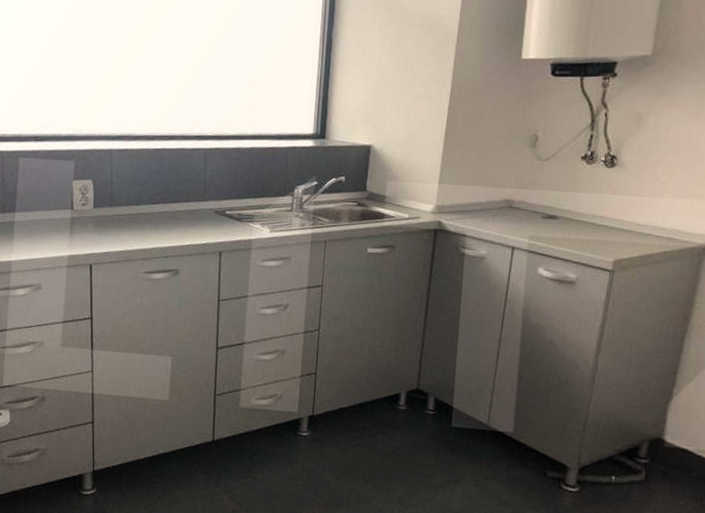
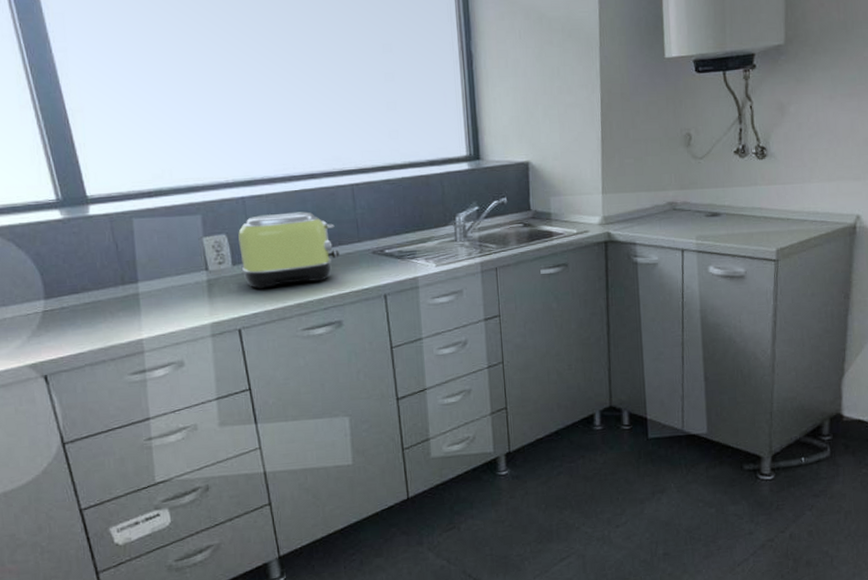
toaster: none [101,167,186,232] -> present [238,211,339,289]

